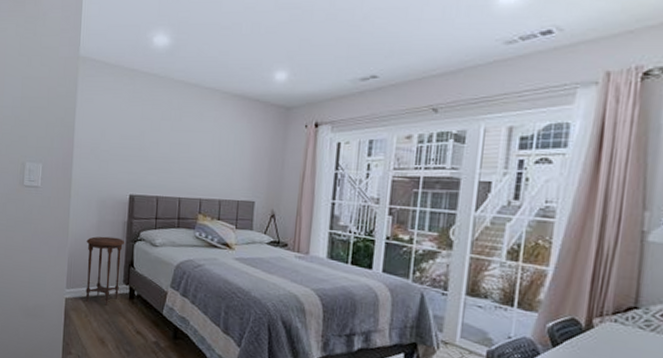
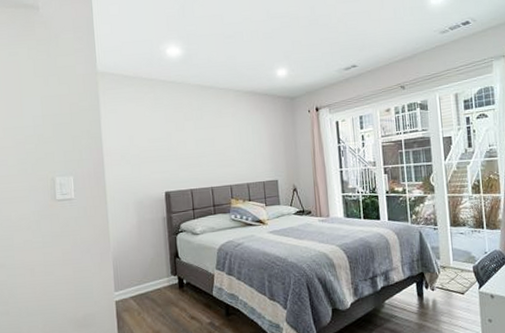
side table: present [85,236,125,306] -> none [129,233,168,300]

